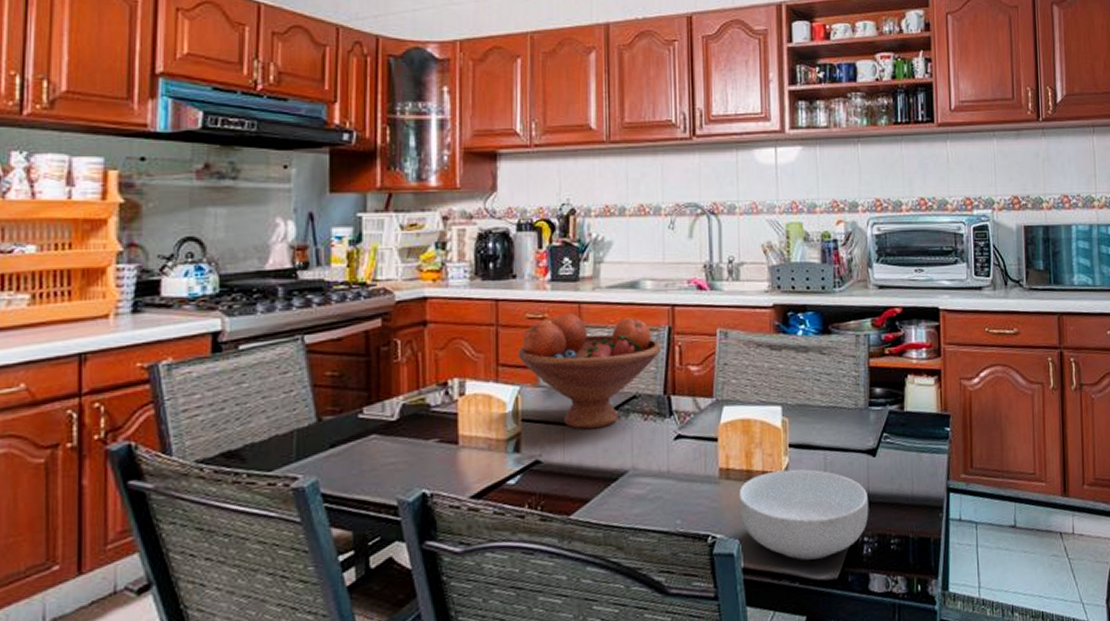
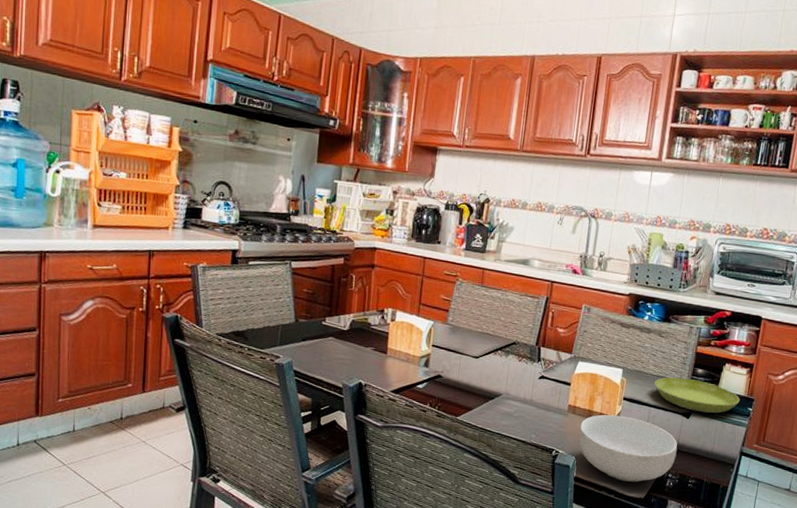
fruit bowl: present [518,312,661,430] -> none [434,274,539,361]
saucer: none [824,402,933,445] -> present [654,377,740,414]

